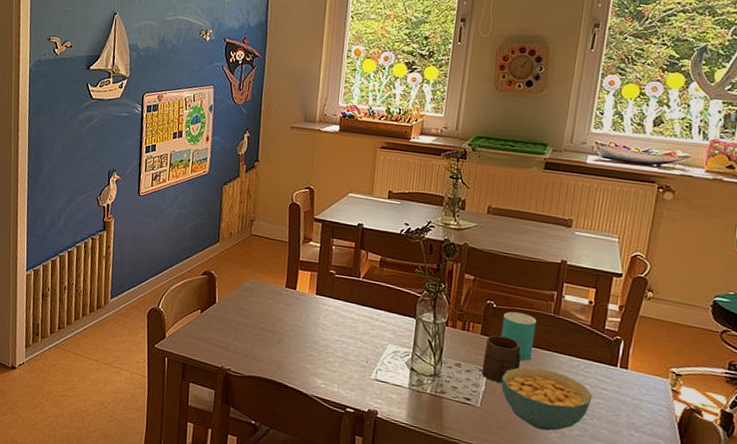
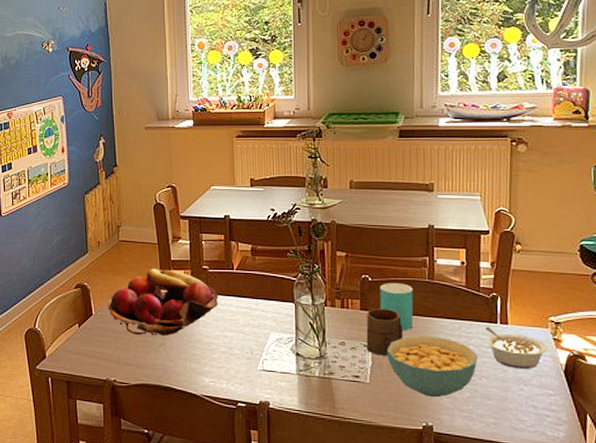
fruit basket: none [231,265,342,333] -> present [107,268,219,335]
legume: none [603,368,665,417] -> present [484,326,548,370]

